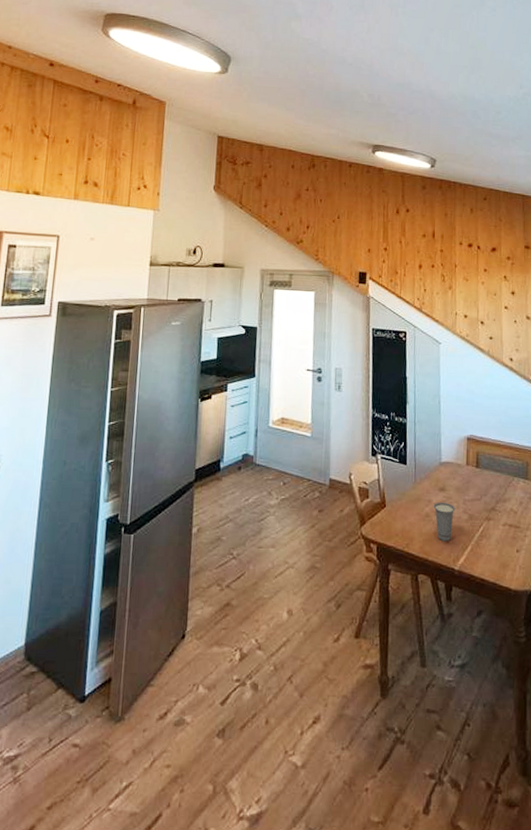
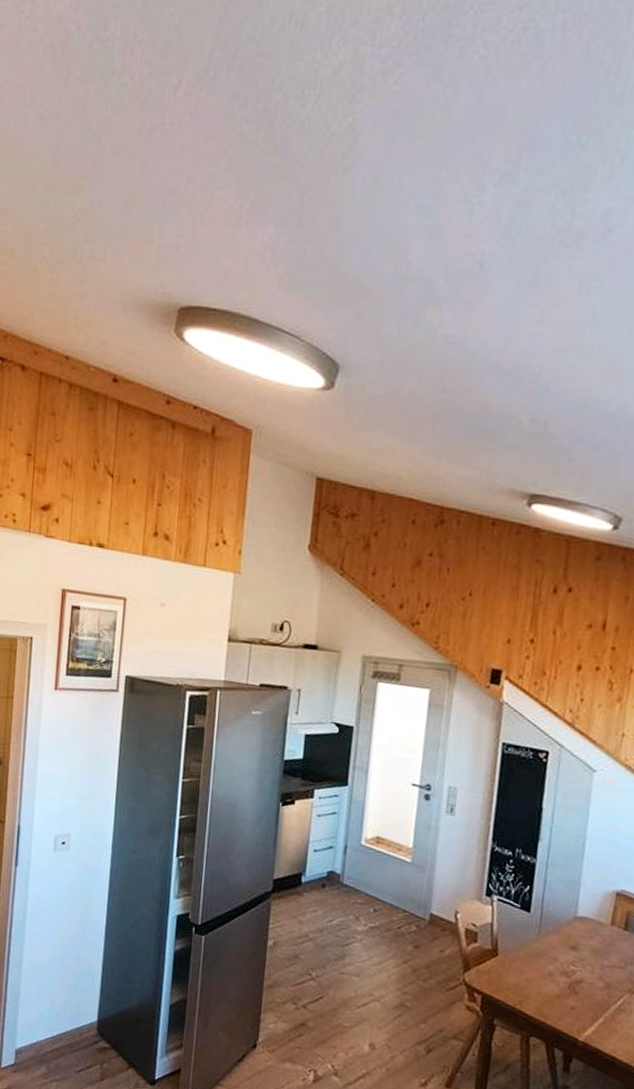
cup: present [433,502,456,542] -> none [559,961,589,1008]

